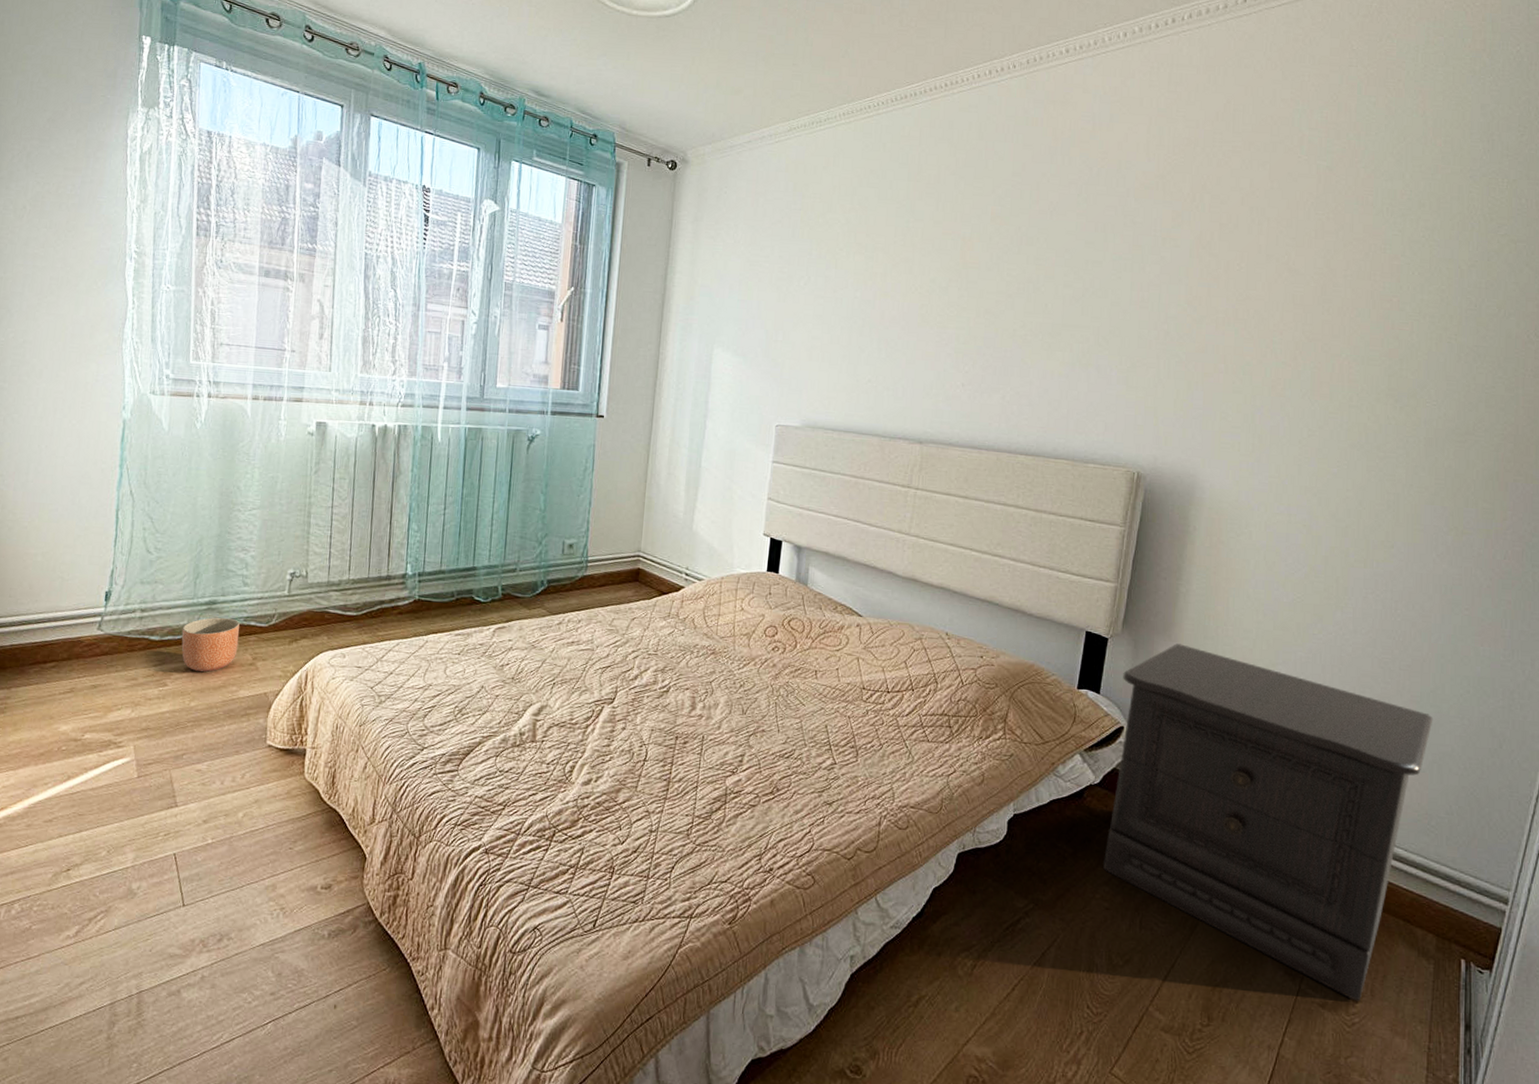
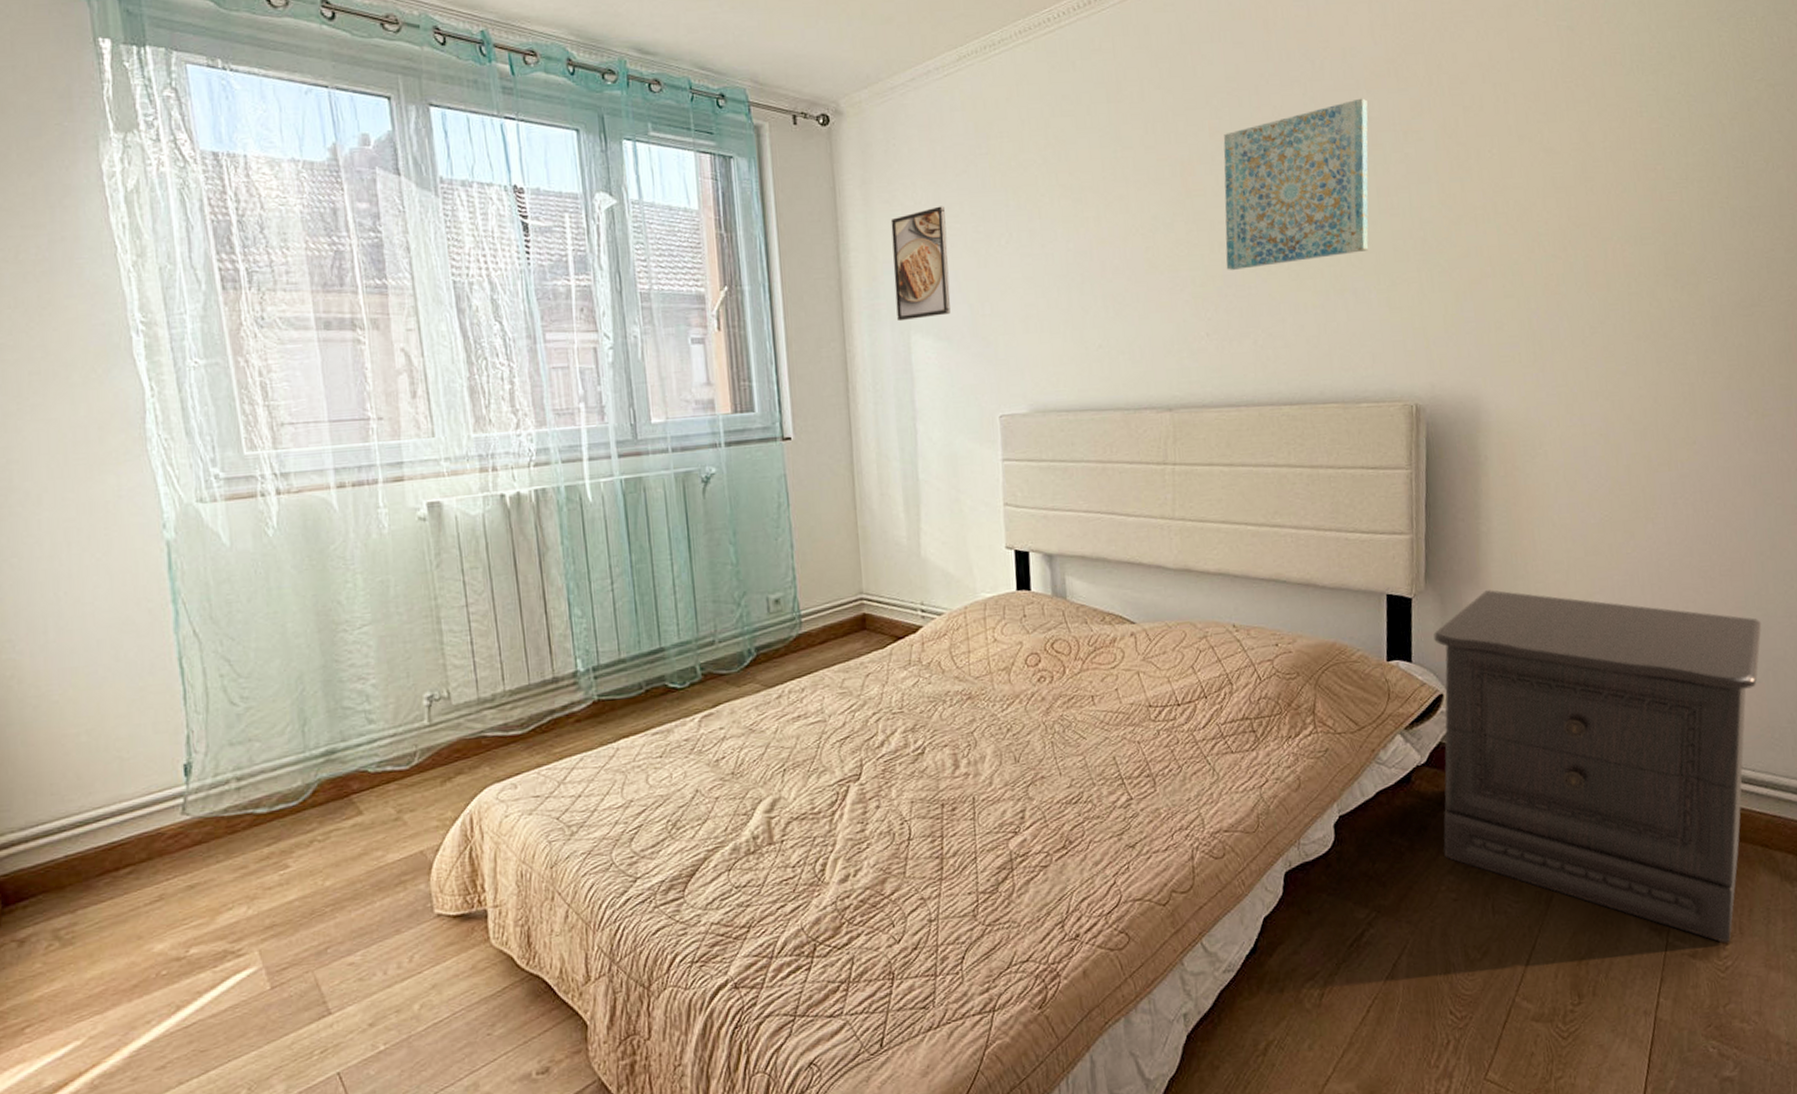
planter: present [181,617,240,673] -> none [296,767,375,842]
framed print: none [705,247,758,336] -> present [890,206,951,322]
wall art: none [988,204,1134,335] -> present [1223,98,1369,270]

